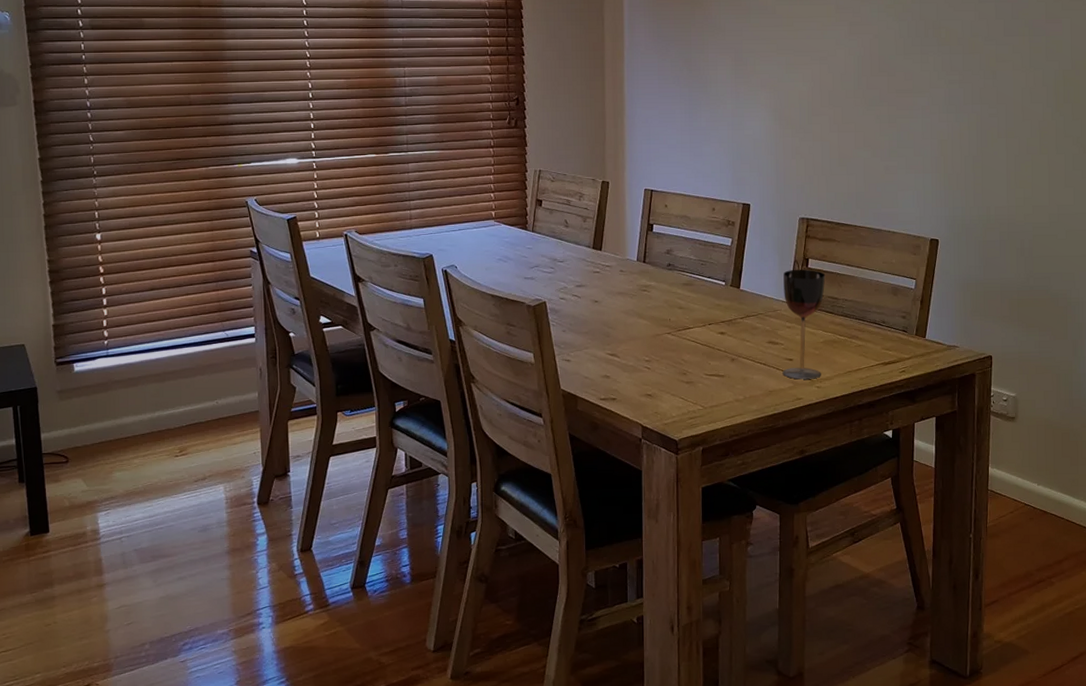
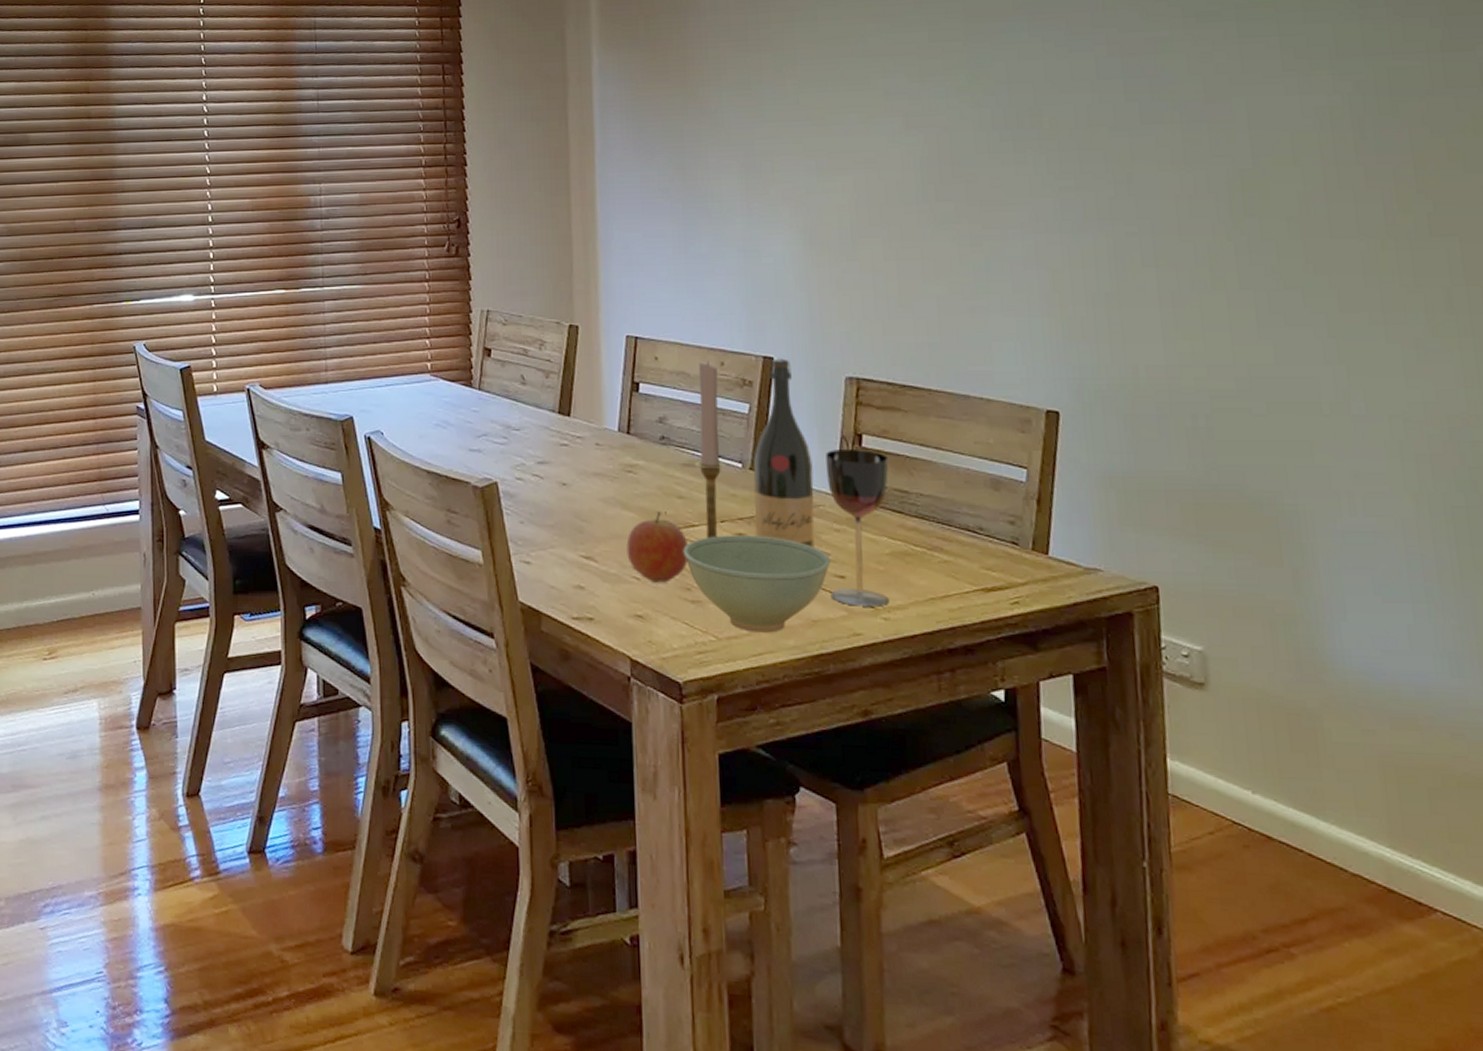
fruit: none [641,319,686,370] -> present [626,511,689,583]
bowl: none [681,333,784,402] -> present [683,535,831,633]
candlestick: none [691,207,714,337] -> present [694,360,727,539]
wine bottle: none [732,205,774,341] -> present [753,358,815,549]

